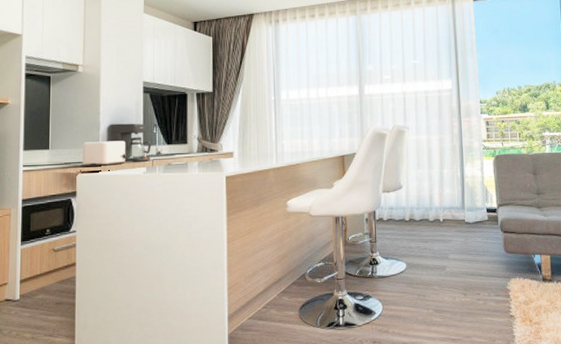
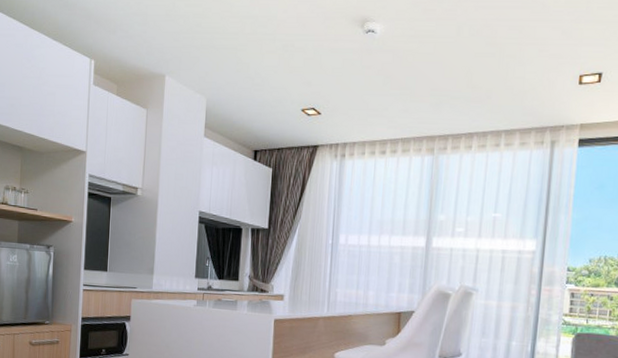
toaster: present [82,140,126,168] -> none [137,268,179,295]
coffee maker: present [109,123,151,162] -> none [163,252,203,295]

